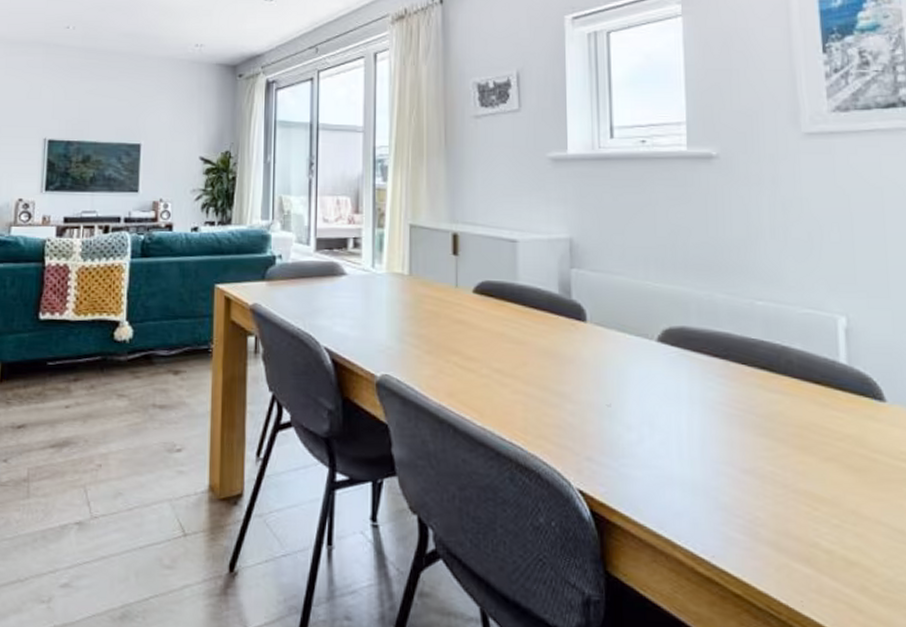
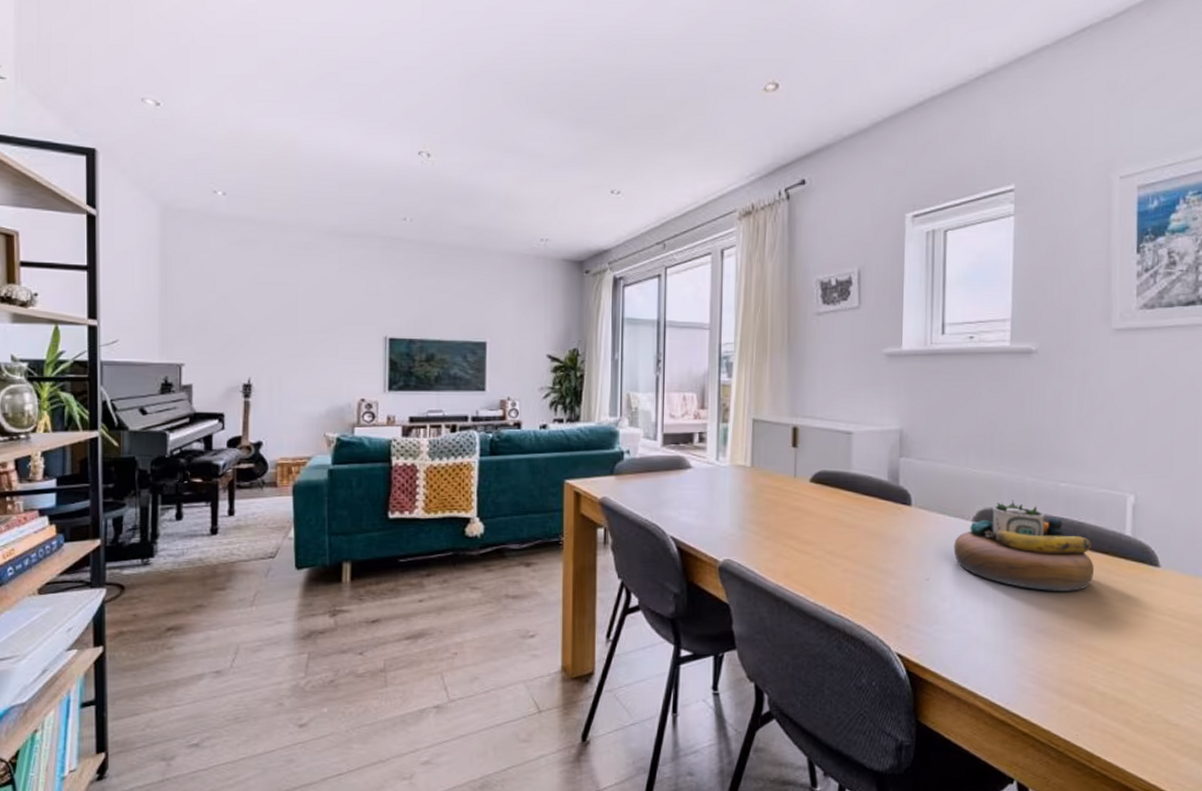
decorative bowl: none [637,318,805,426] -> present [953,500,1094,591]

